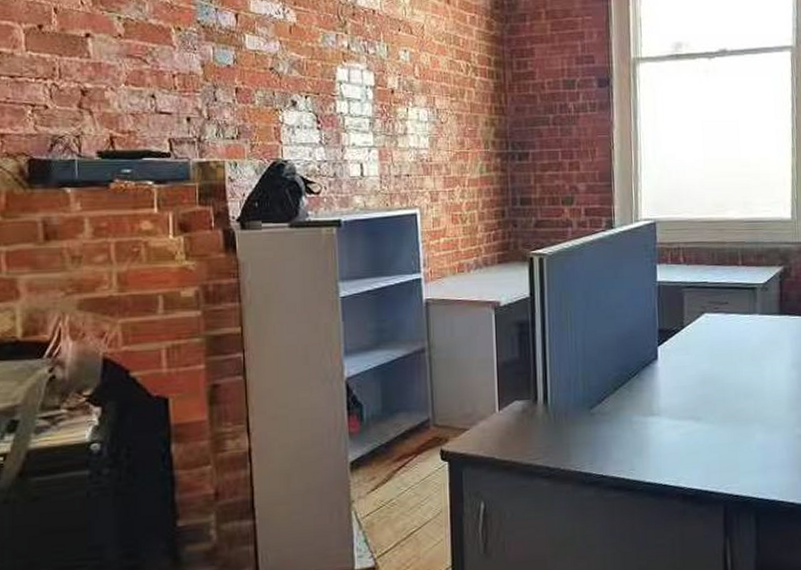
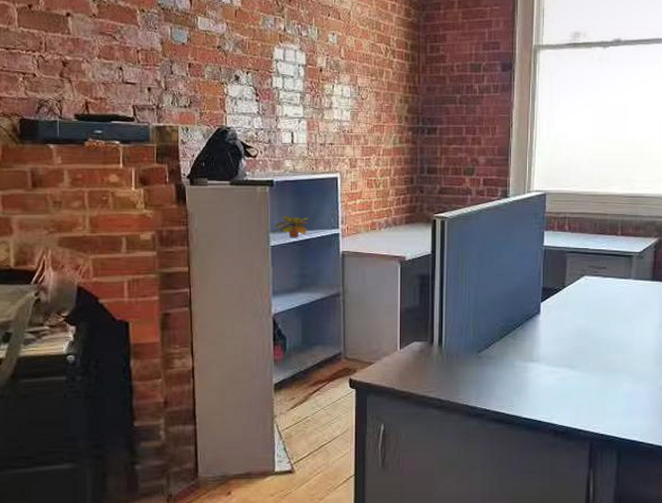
plant: none [343,261,385,287] -> present [273,216,309,238]

